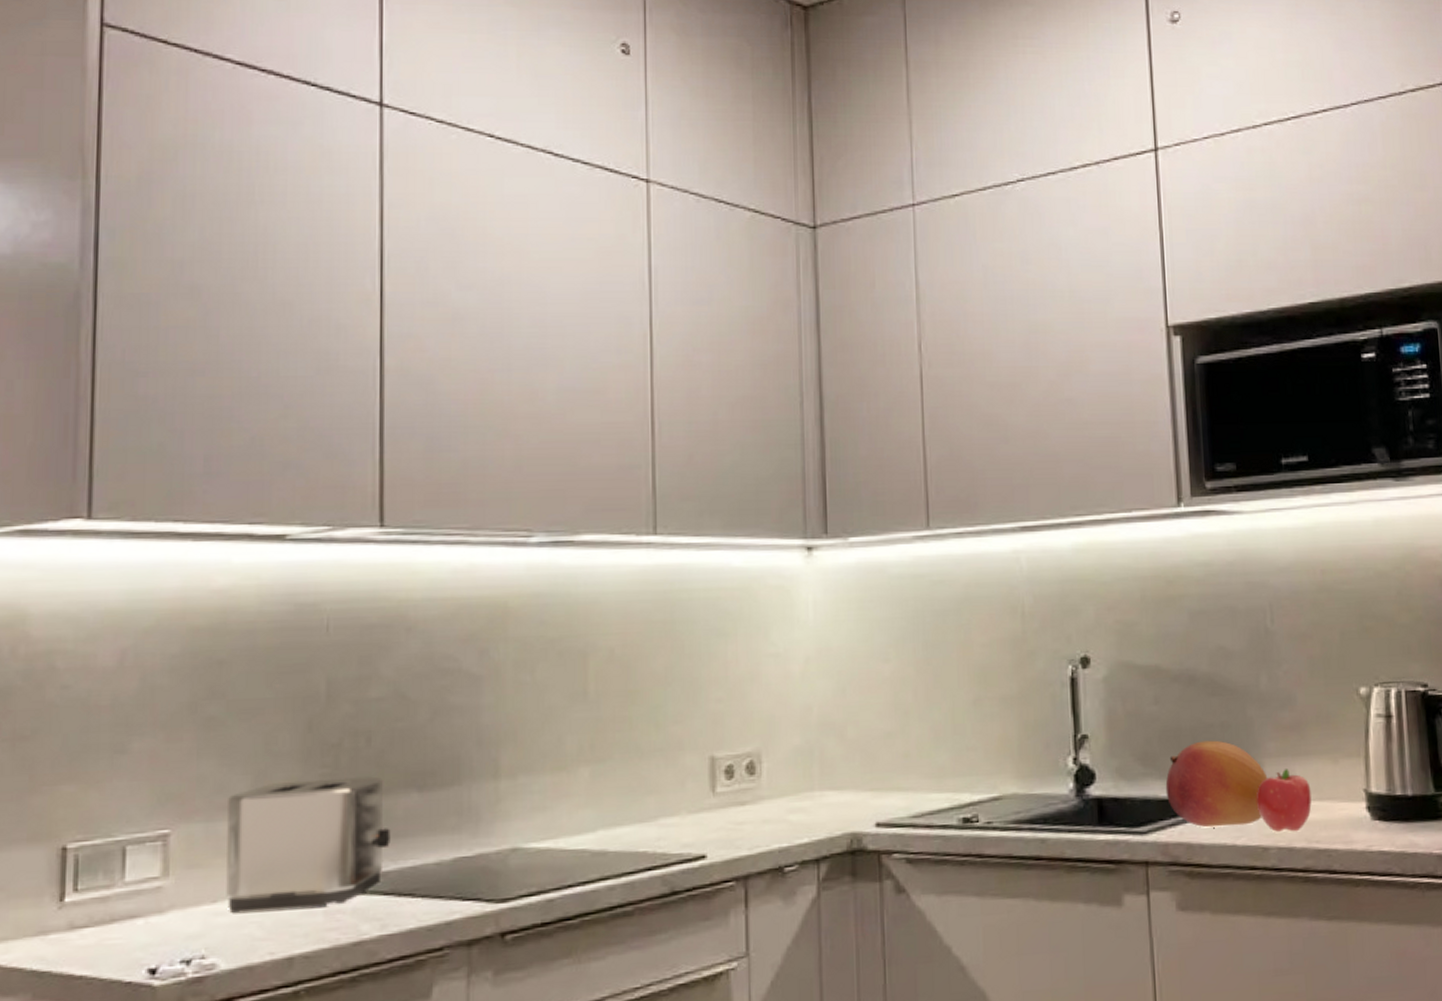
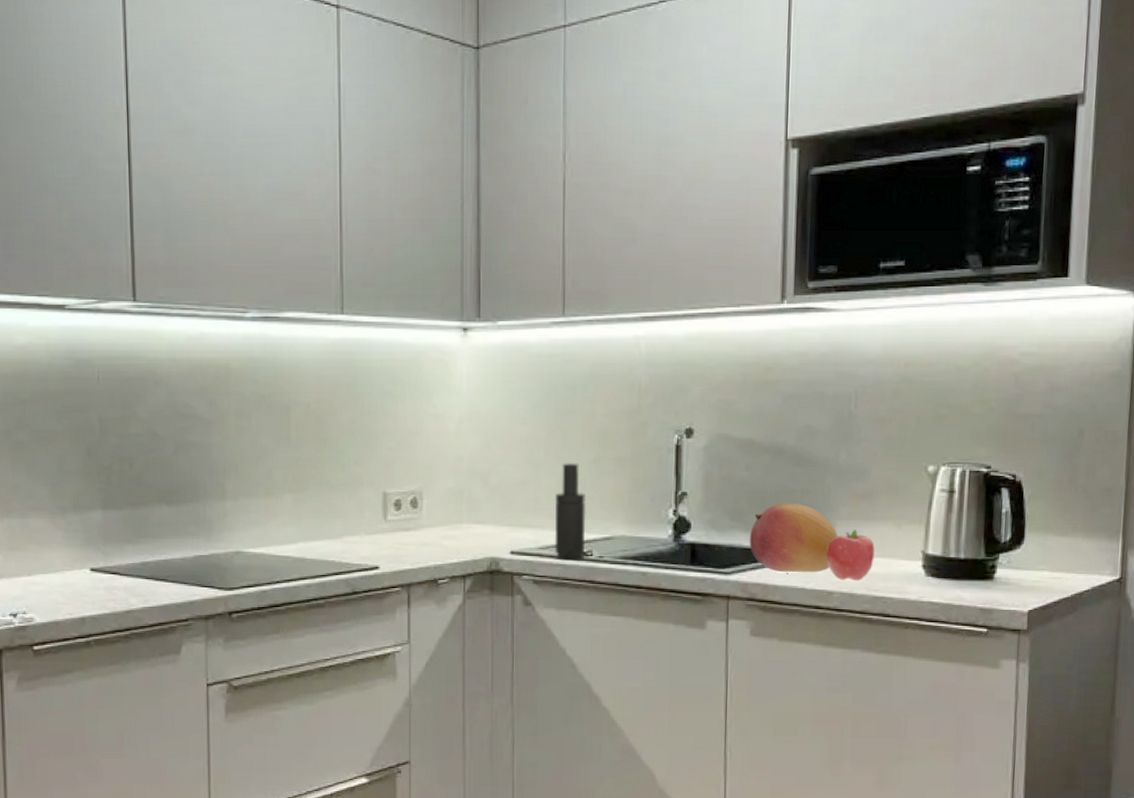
toaster: present [226,776,391,913] -> none [35,492,149,584]
soap dispenser: none [929,705,969,832] -> present [554,462,586,562]

